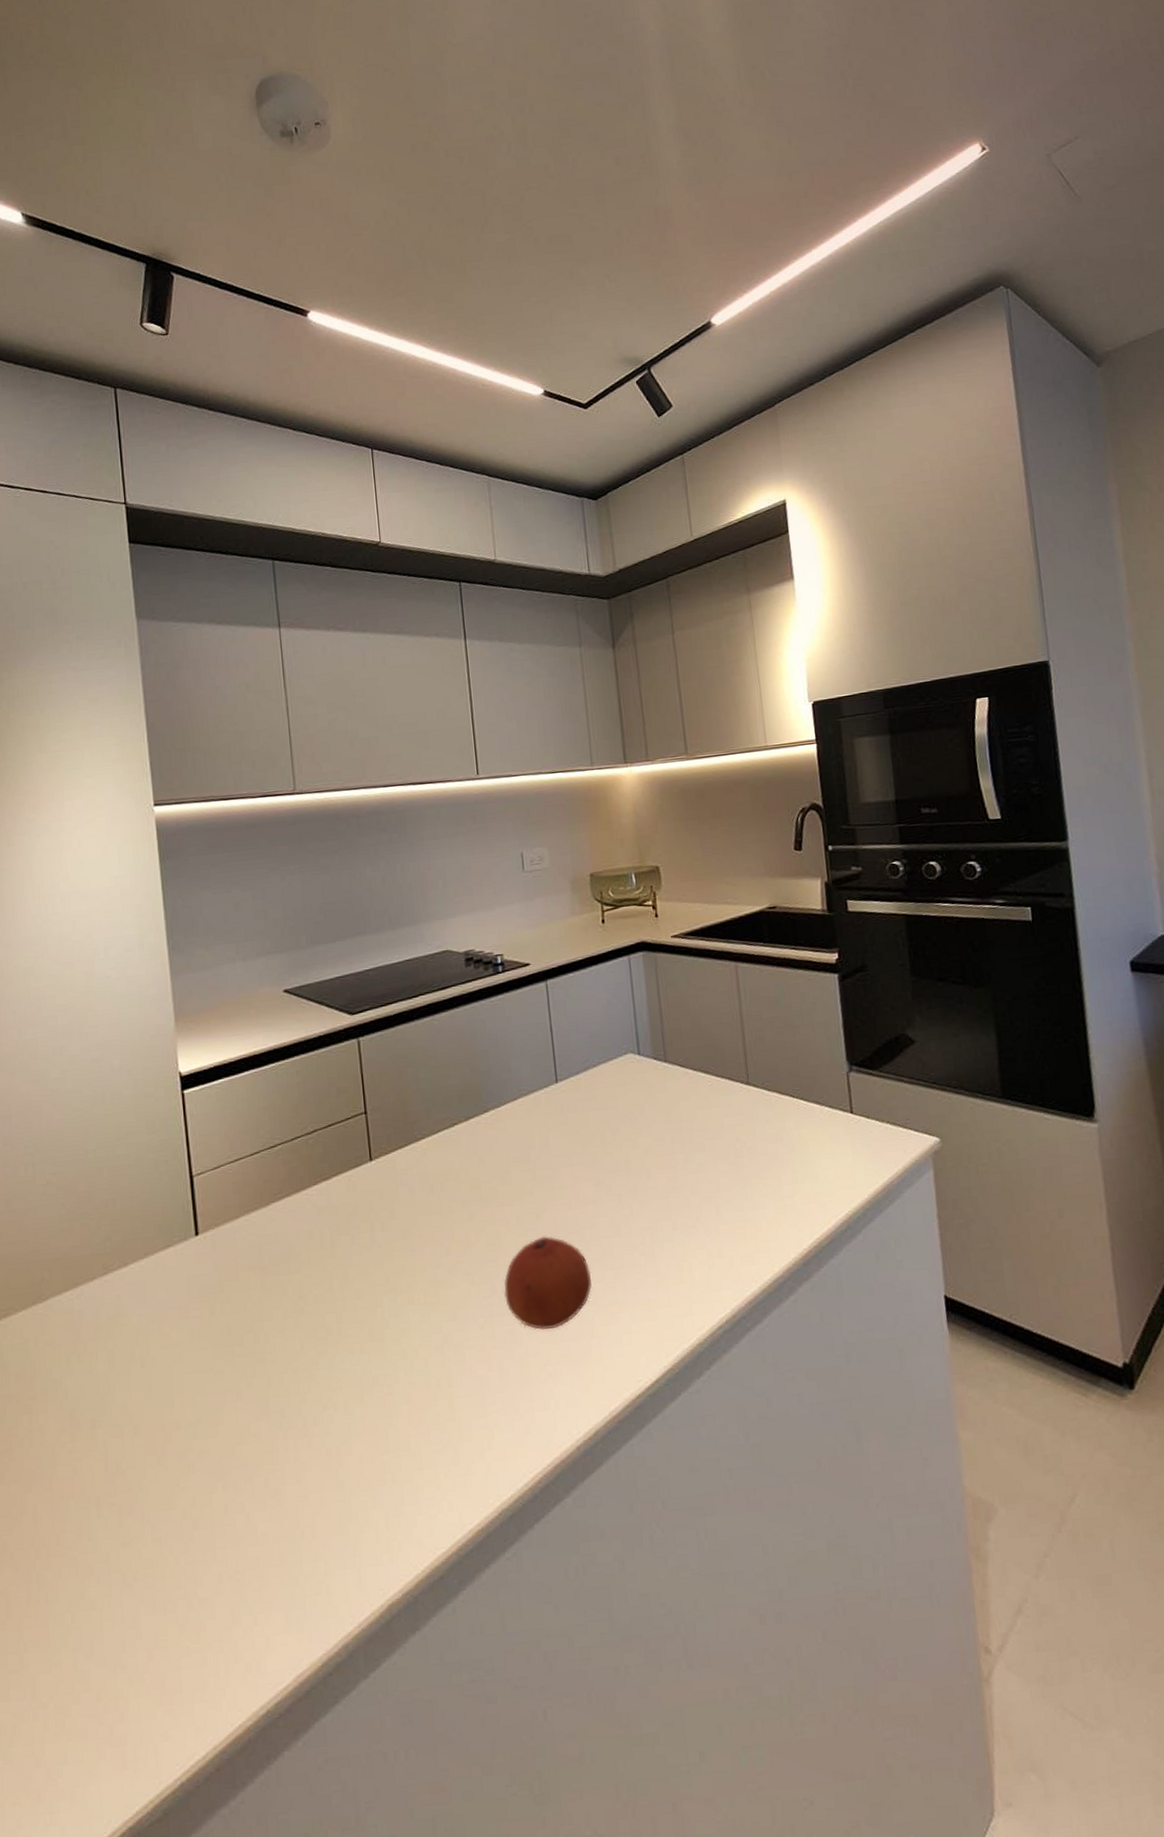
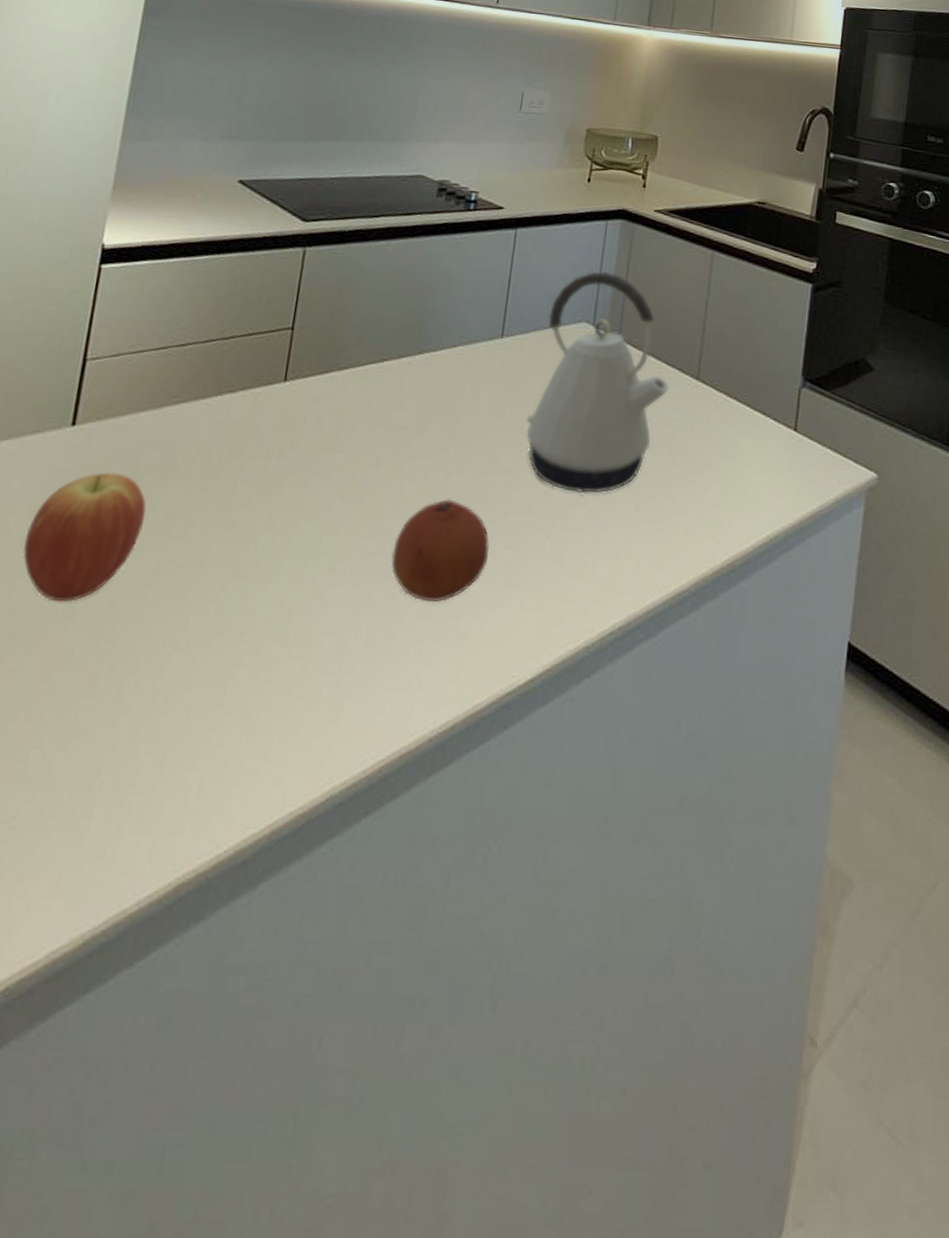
fruit: none [181,1268,280,1388] -> present [23,472,147,603]
kettle: none [595,1002,723,1210] -> present [525,271,669,494]

